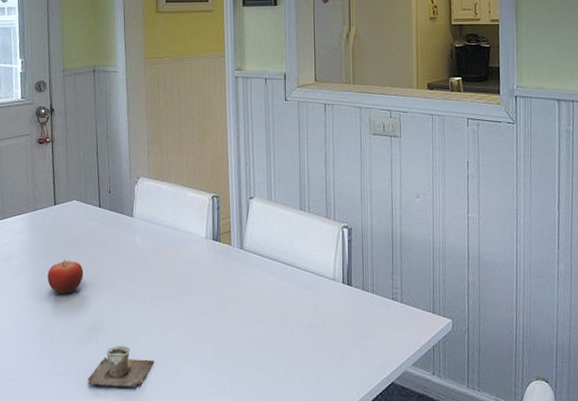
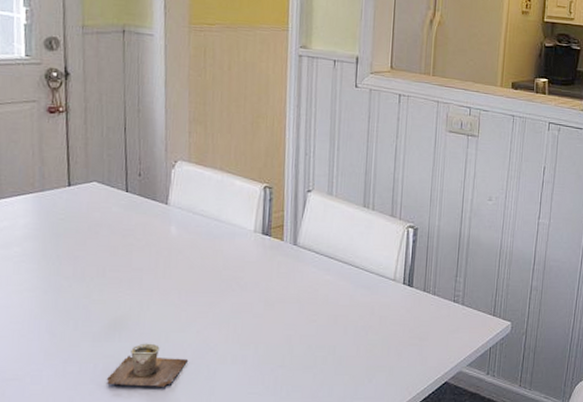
fruit: present [47,260,84,294] -> none [58,249,105,287]

